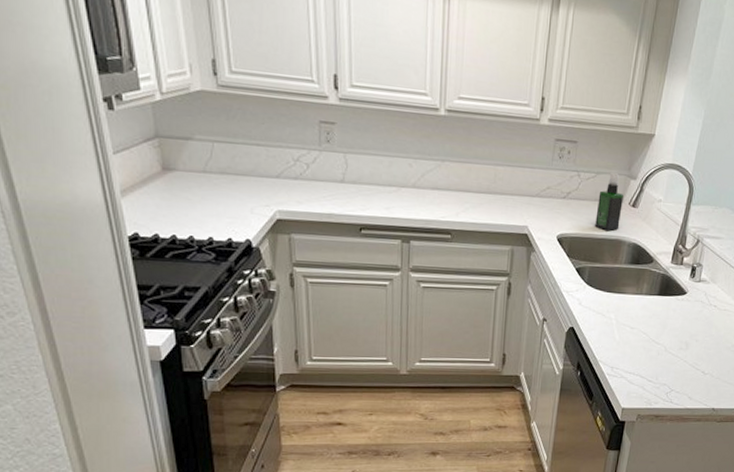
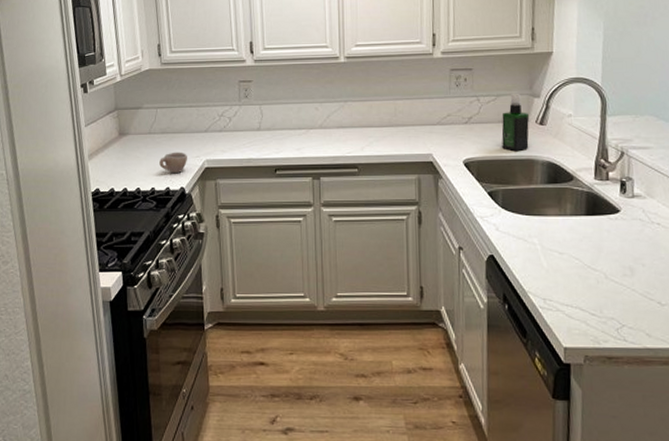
cup: none [218,197,254,223] -> present [159,152,187,174]

